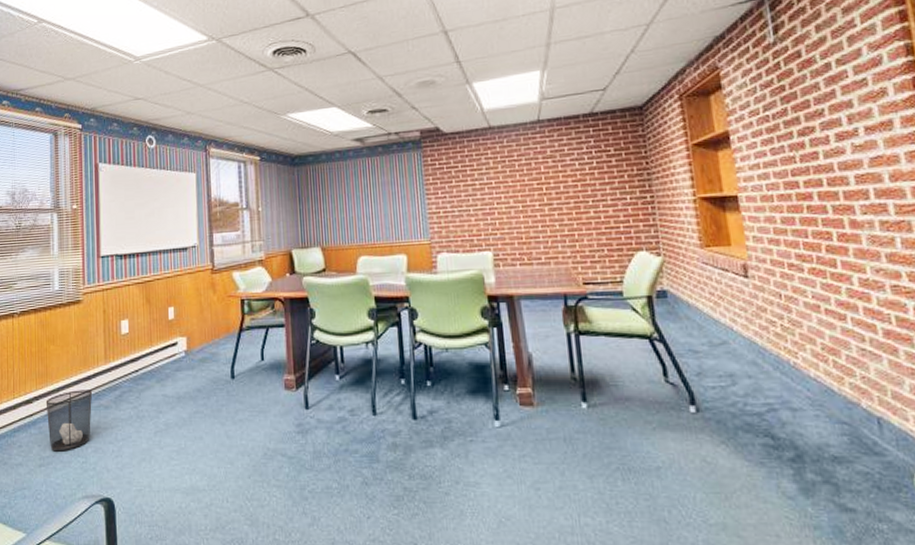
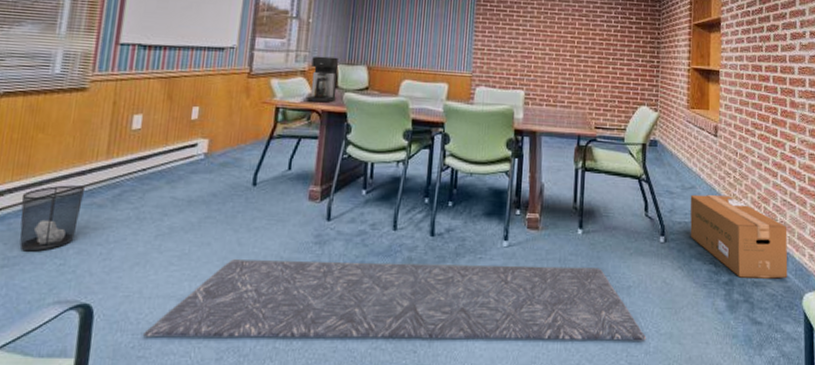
rug: none [157,447,692,533] -> present [142,259,647,341]
coffee maker: none [267,242,296,291] -> present [307,56,339,103]
box: none [722,350,886,452] -> present [690,194,788,279]

